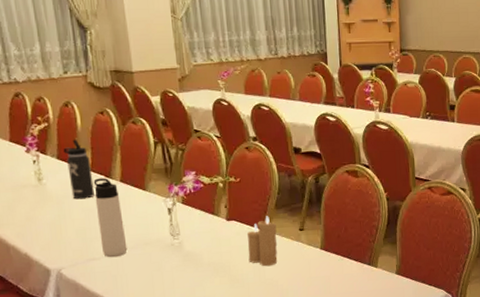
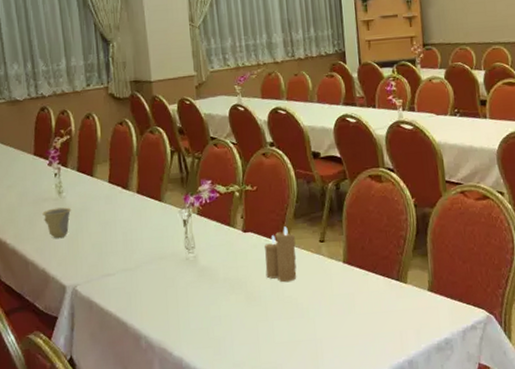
cup: none [22,194,53,224] -> present [42,207,72,238]
thermos bottle: present [63,139,95,200] -> none [83,151,112,212]
thermos bottle: present [93,178,128,258] -> none [111,189,142,274]

